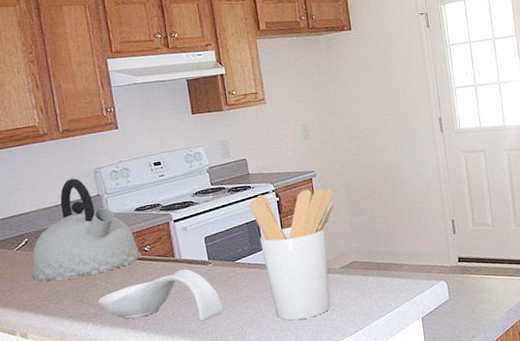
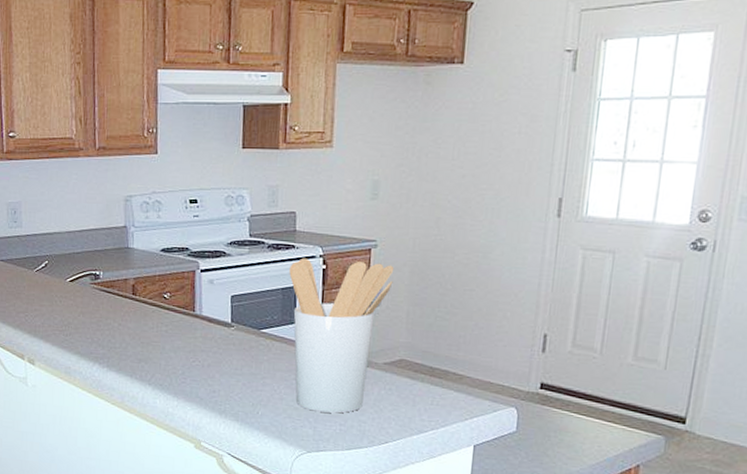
kettle: present [31,178,142,281] -> none [46,203,160,313]
spoon rest: present [97,269,224,322] -> none [107,326,239,389]

